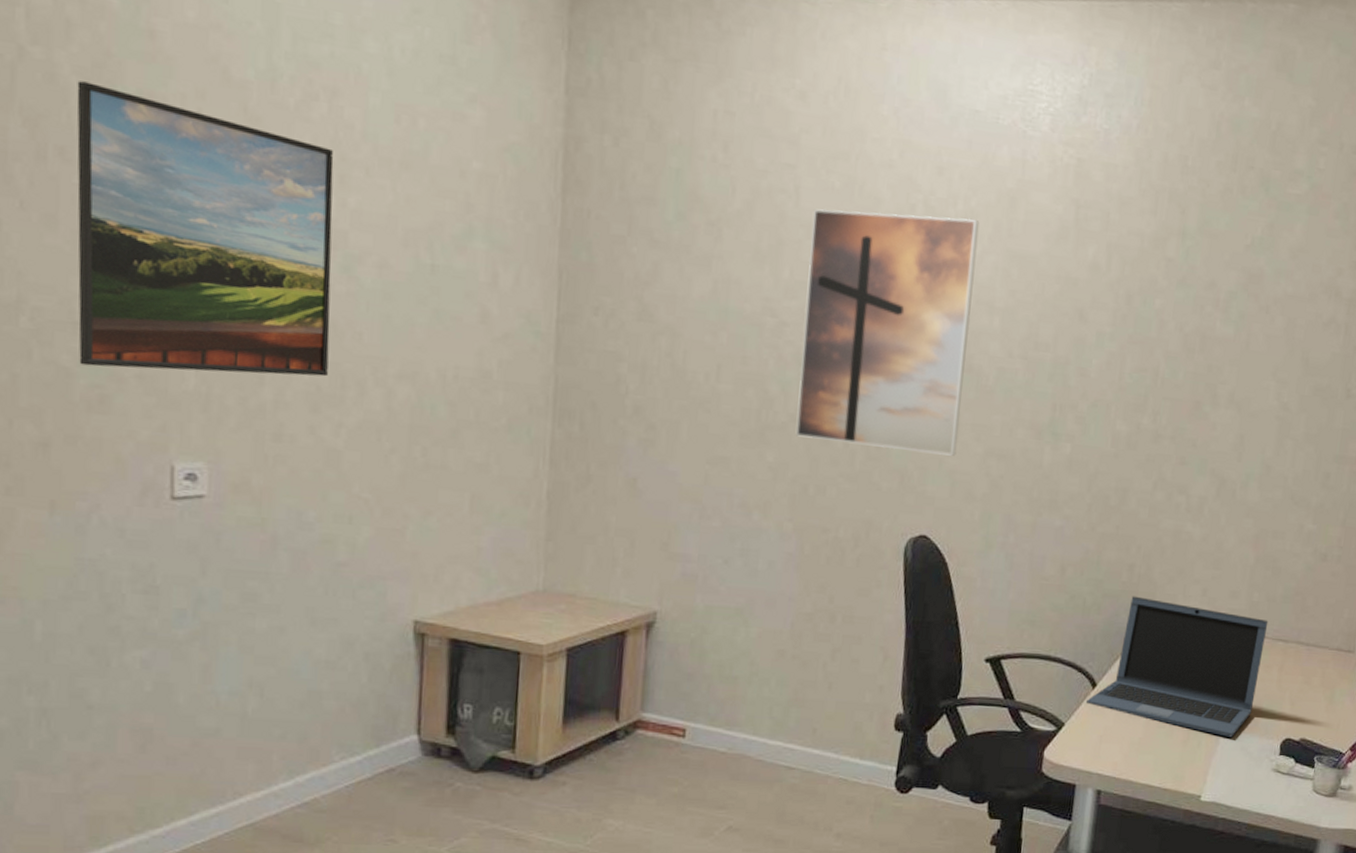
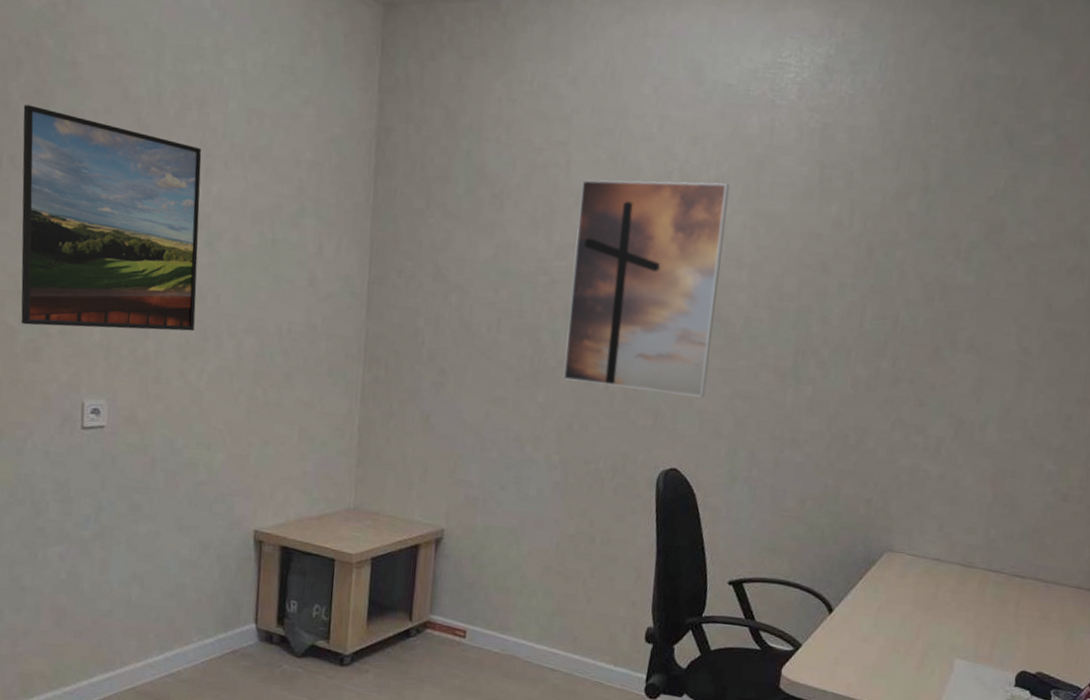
laptop: present [1085,596,1269,738] -> none [822,529,1005,667]

